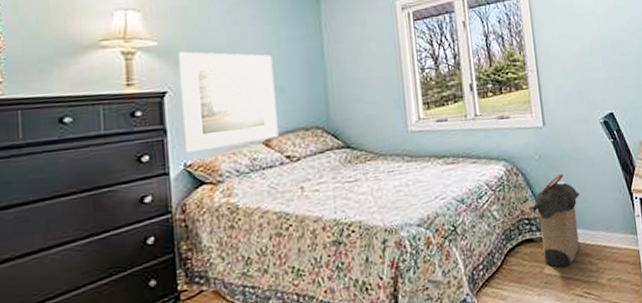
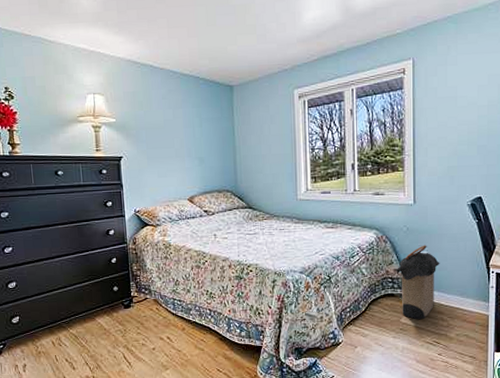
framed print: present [178,51,279,154] -> none [129,127,199,203]

